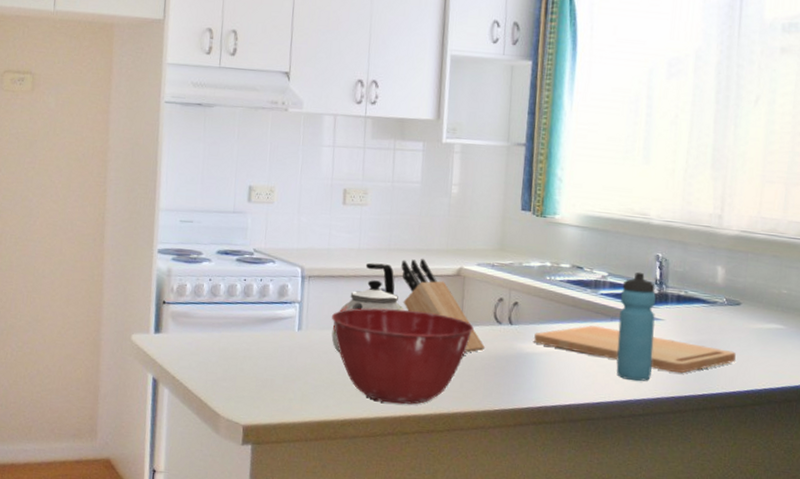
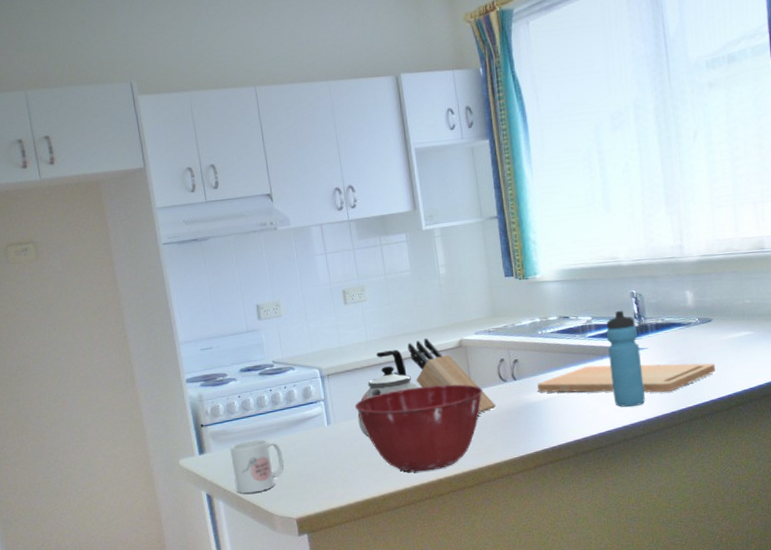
mug: none [186,328,244,388] -> present [230,439,285,494]

